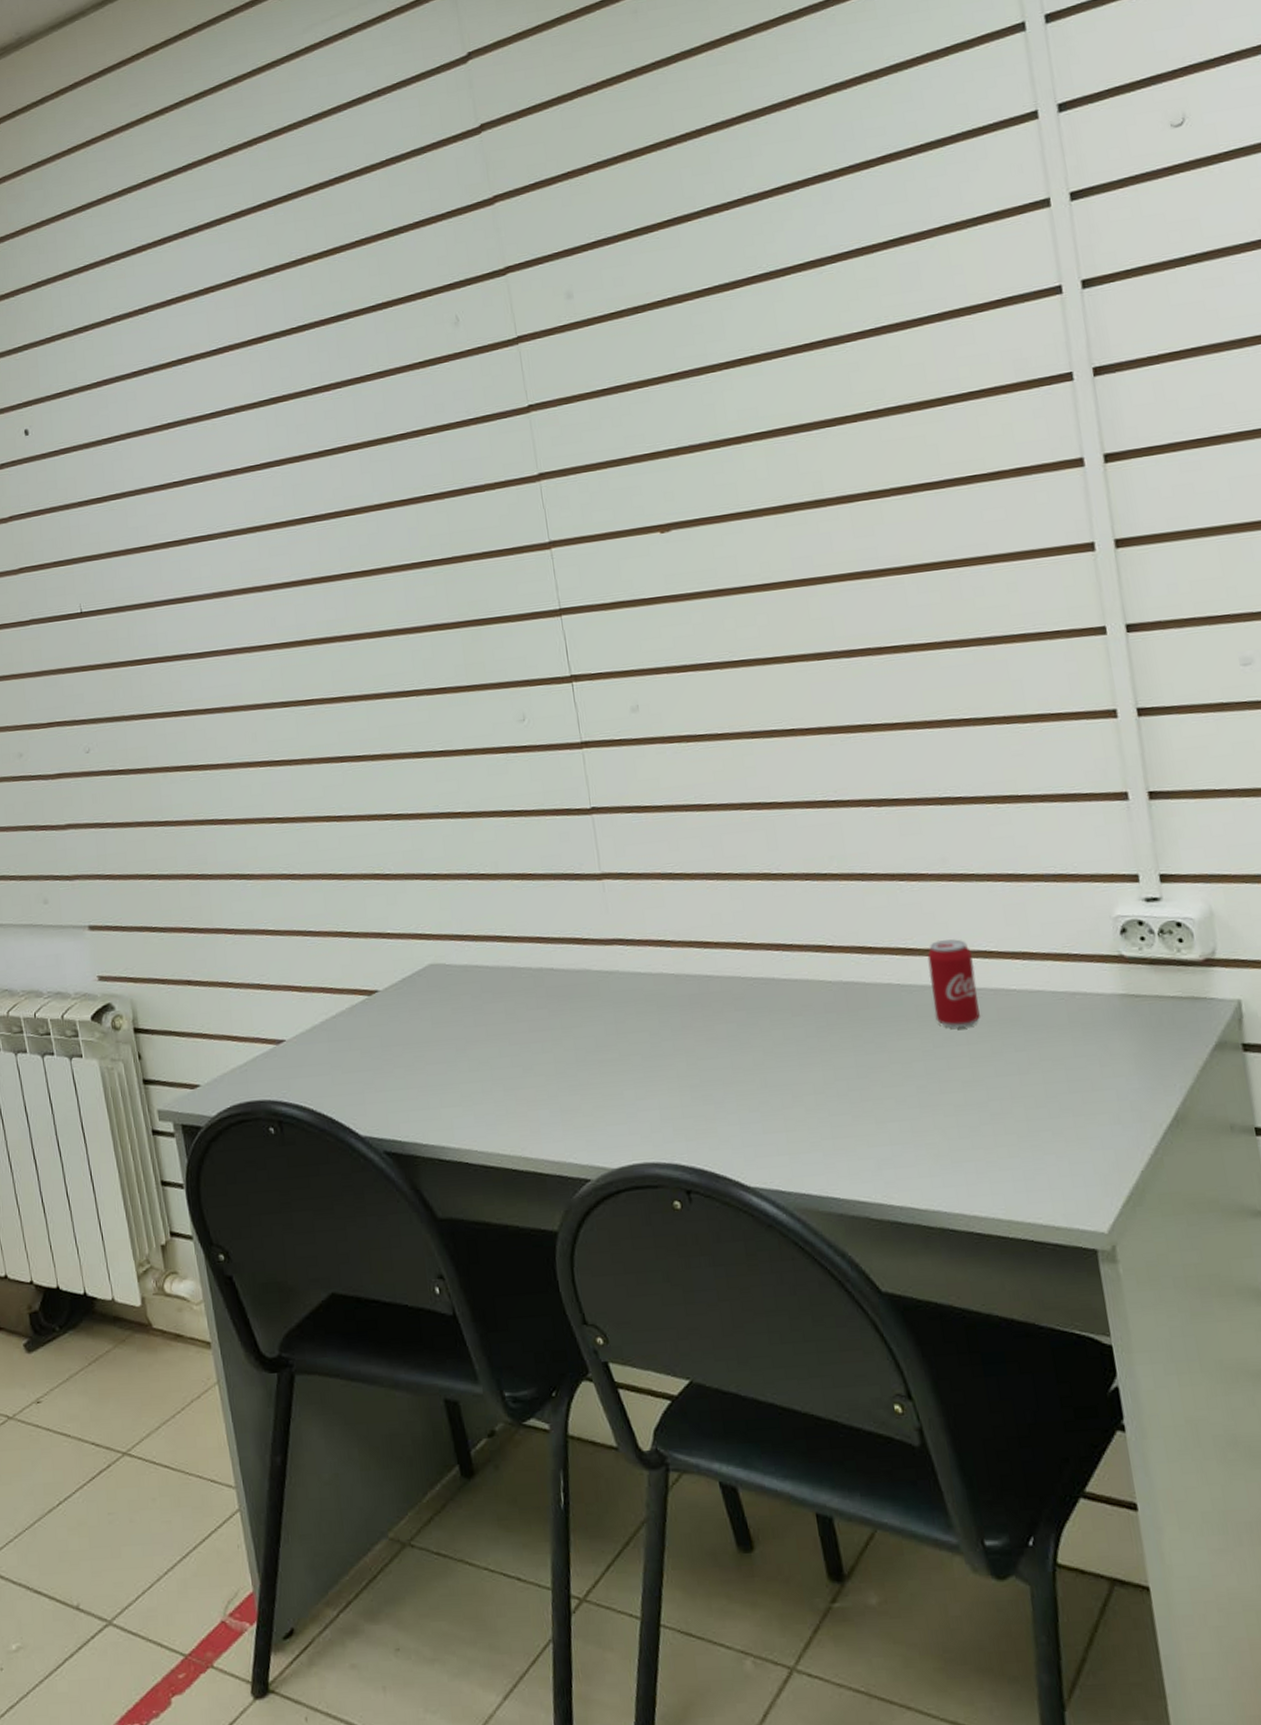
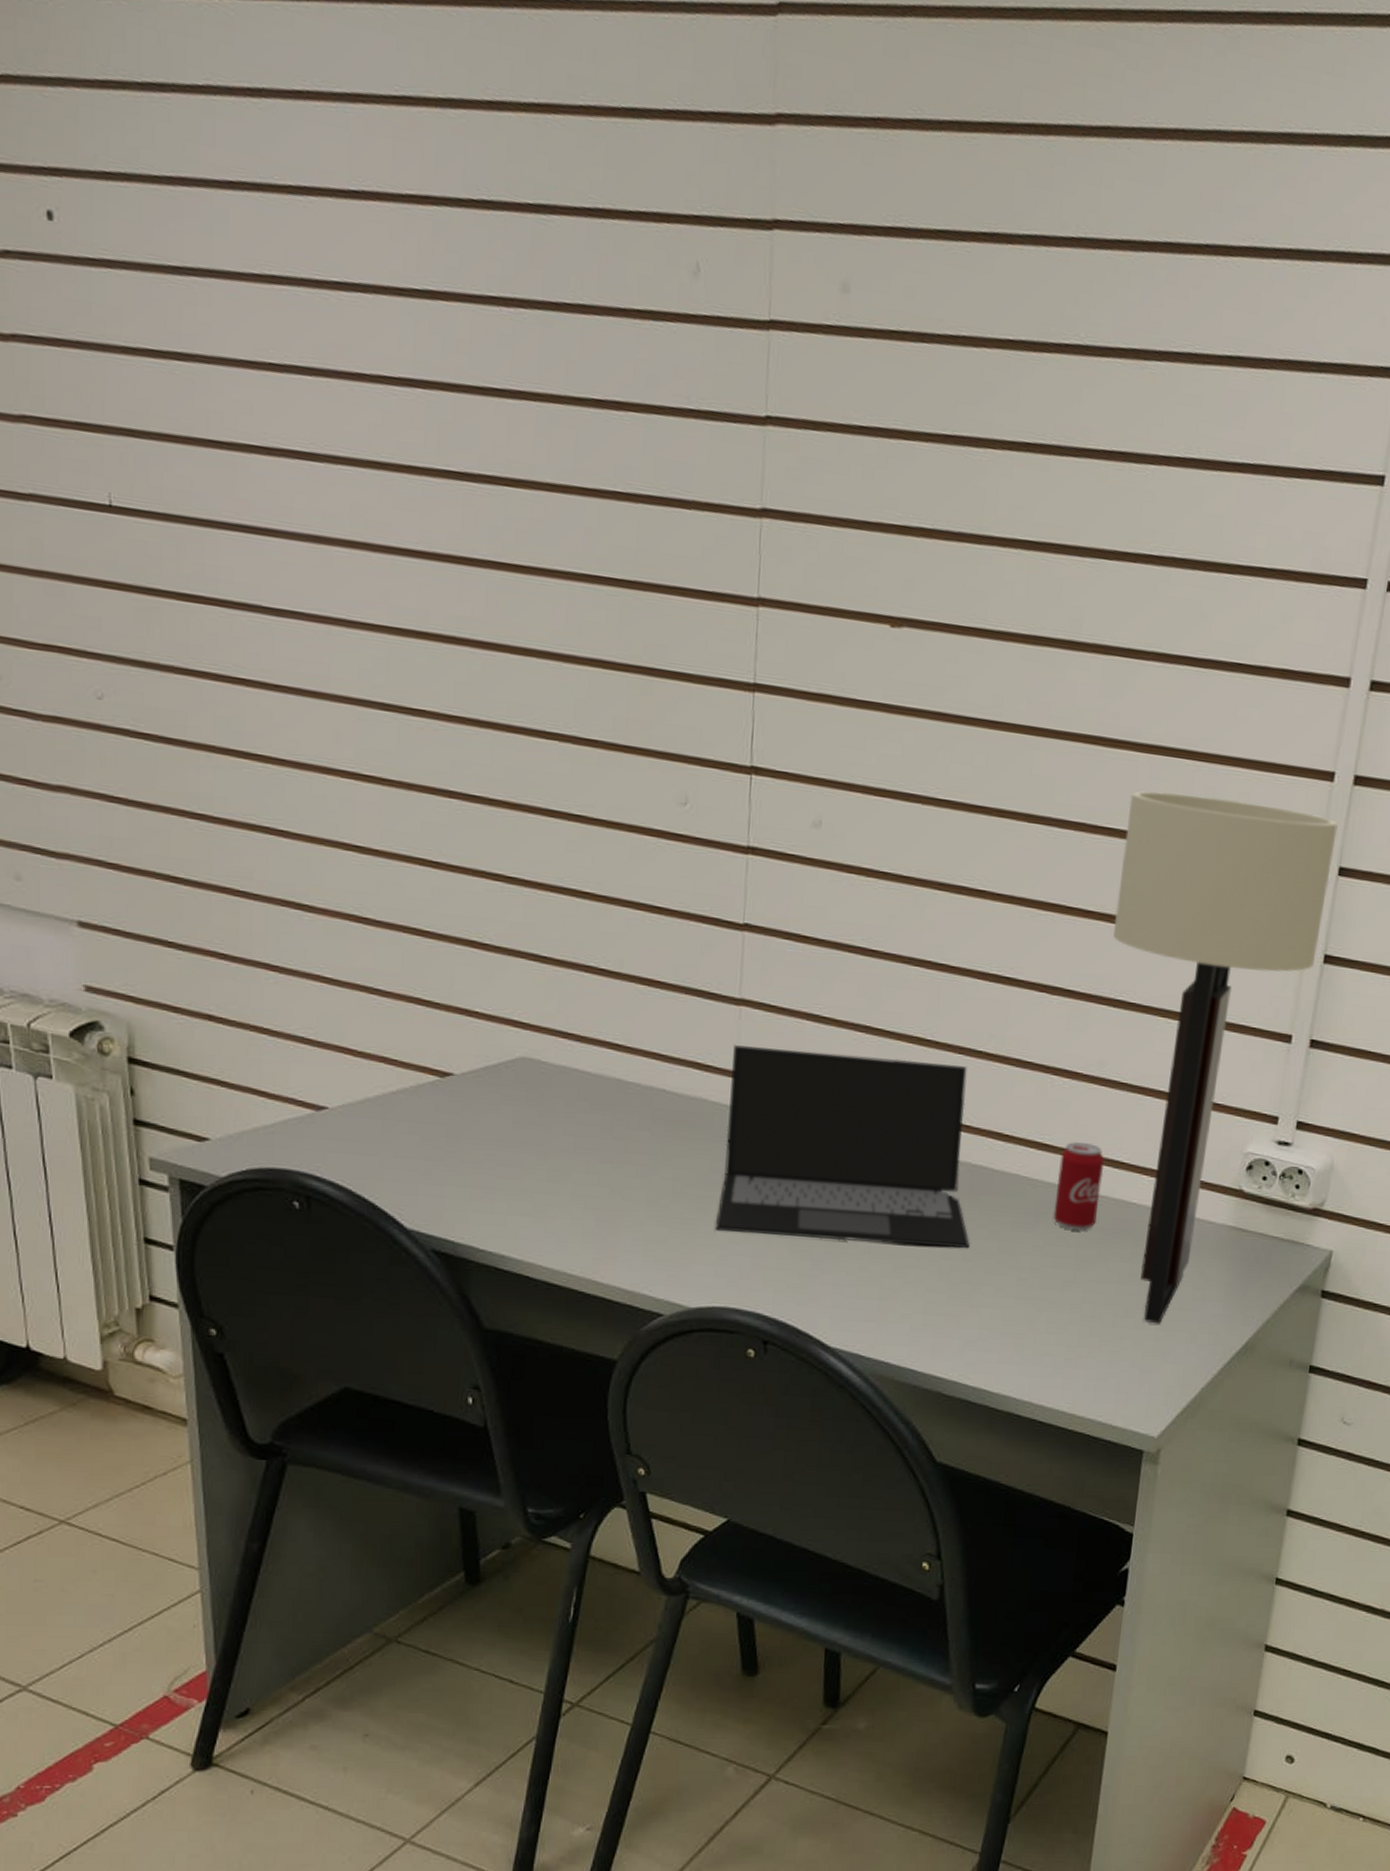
laptop: none [604,891,861,1091] -> present [715,1045,970,1248]
table lamp: none [905,584,1129,1110] -> present [1113,791,1338,1324]

